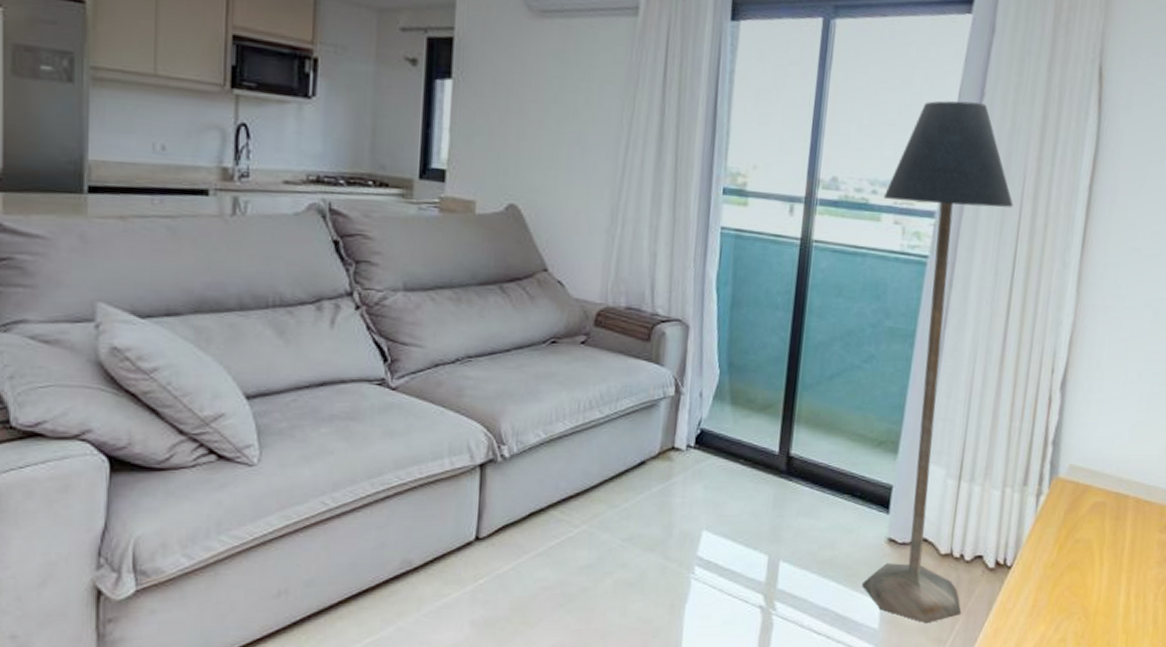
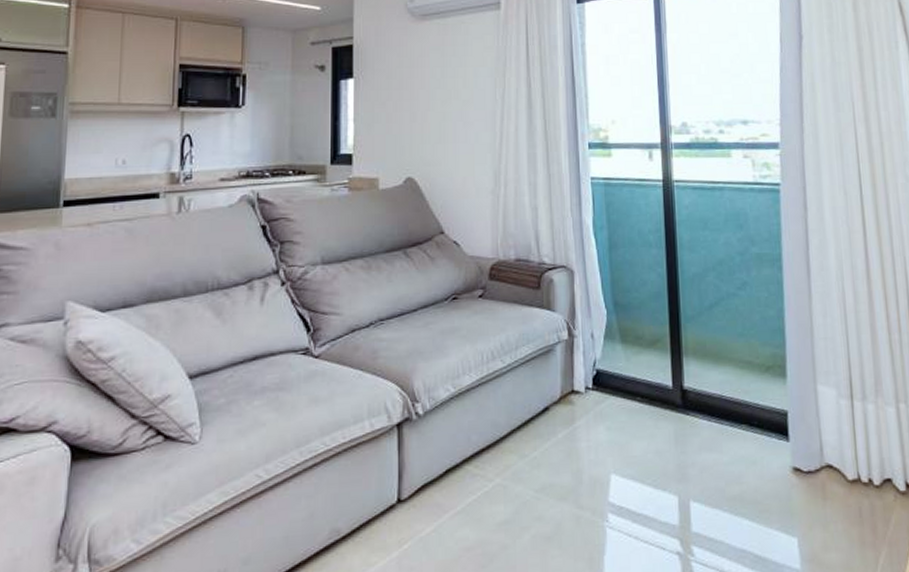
floor lamp: present [861,100,1013,624] -> none [730,45,883,560]

